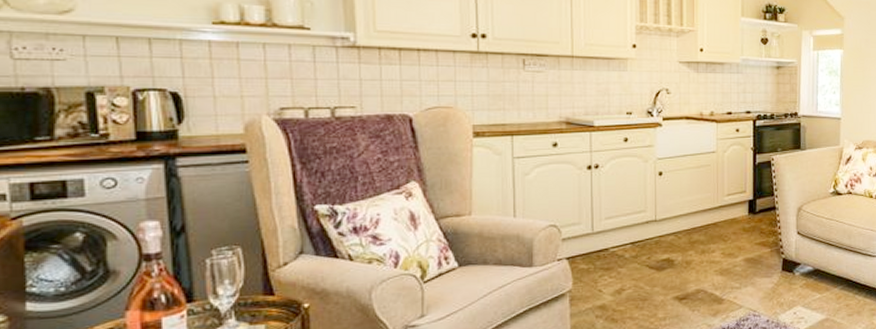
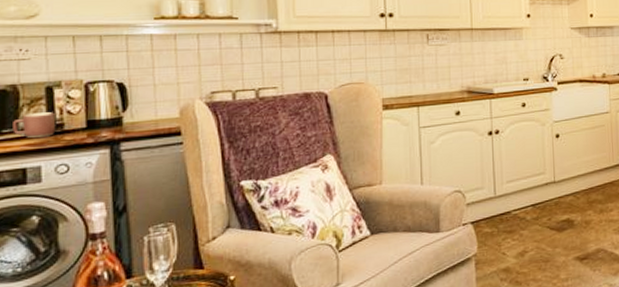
mug: none [48,120,100,149] -> present [12,112,56,139]

